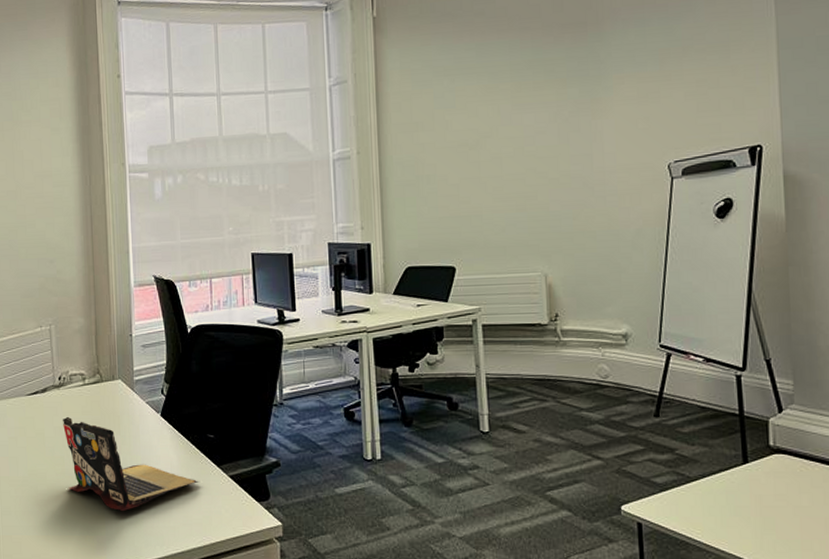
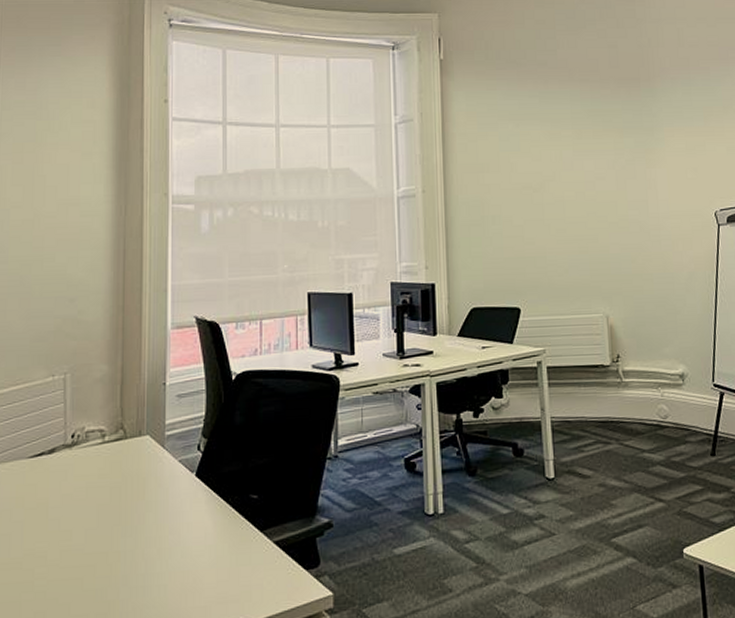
laptop: present [63,416,199,512] -> none [73,481,238,593]

